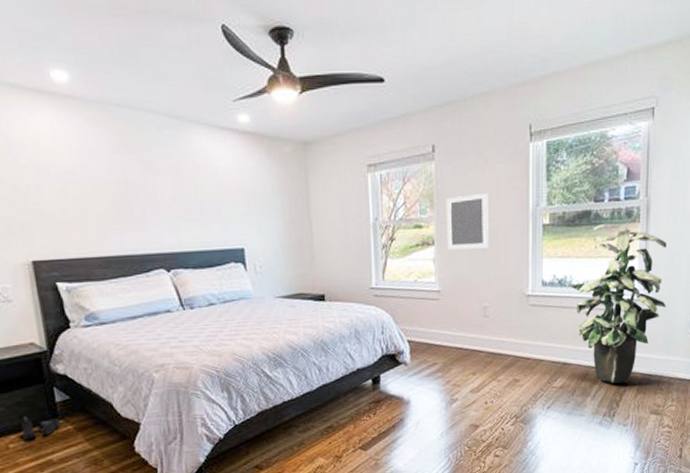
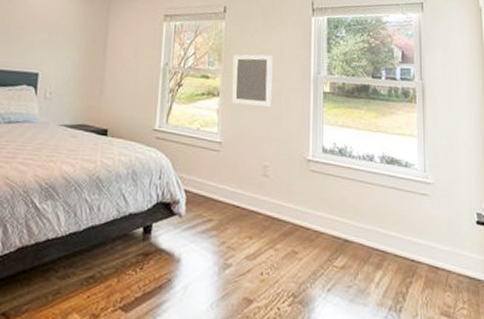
indoor plant: present [568,223,667,384] -> none [349,99,448,273]

